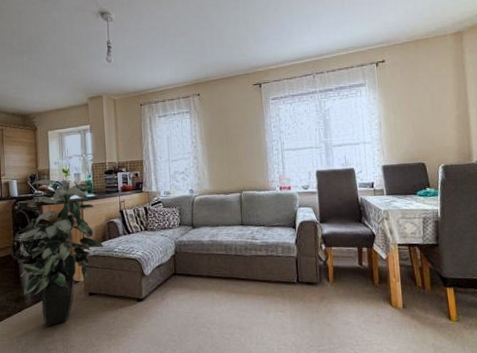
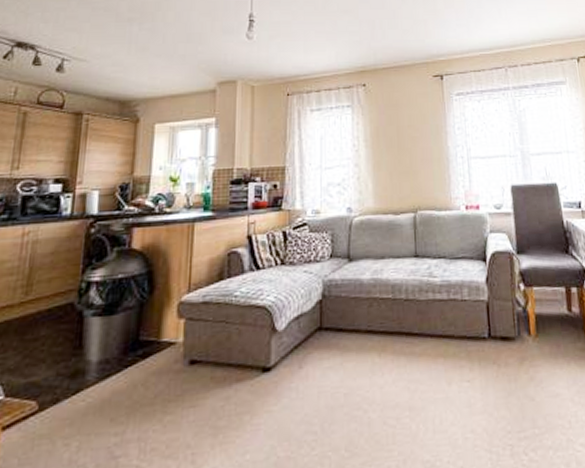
indoor plant: present [19,179,103,326] -> none [84,190,219,417]

